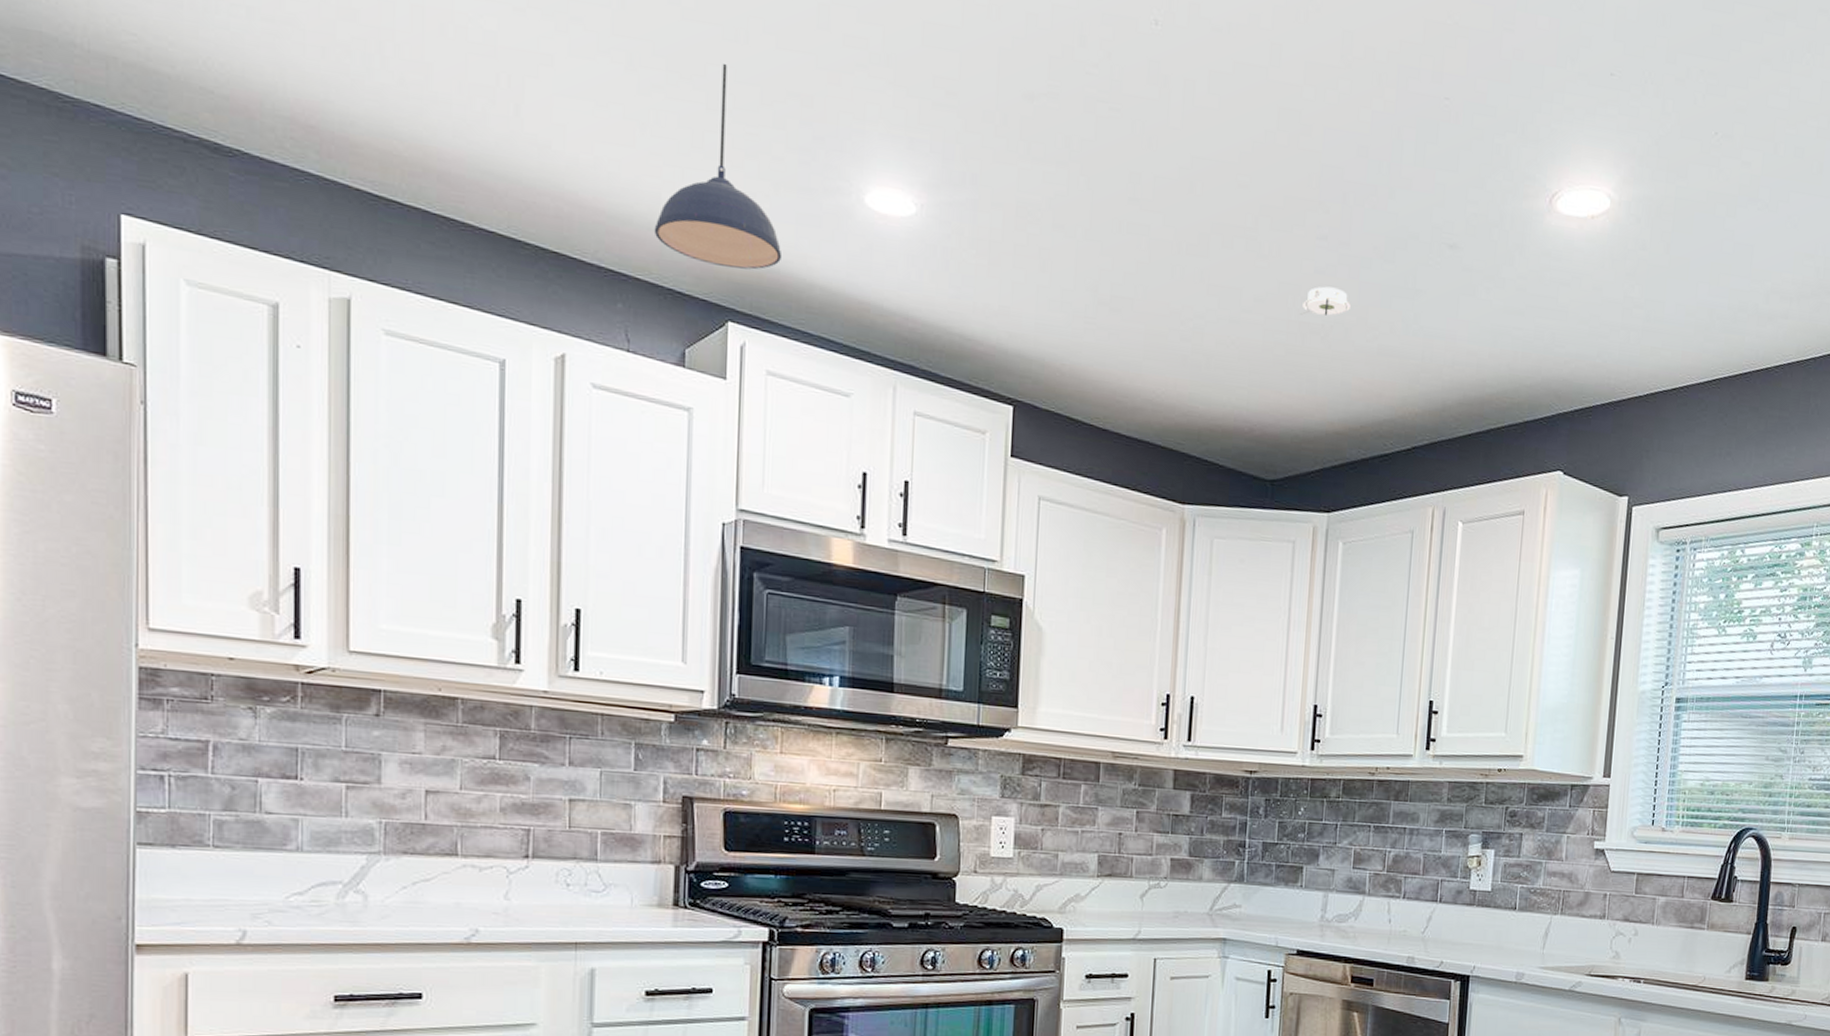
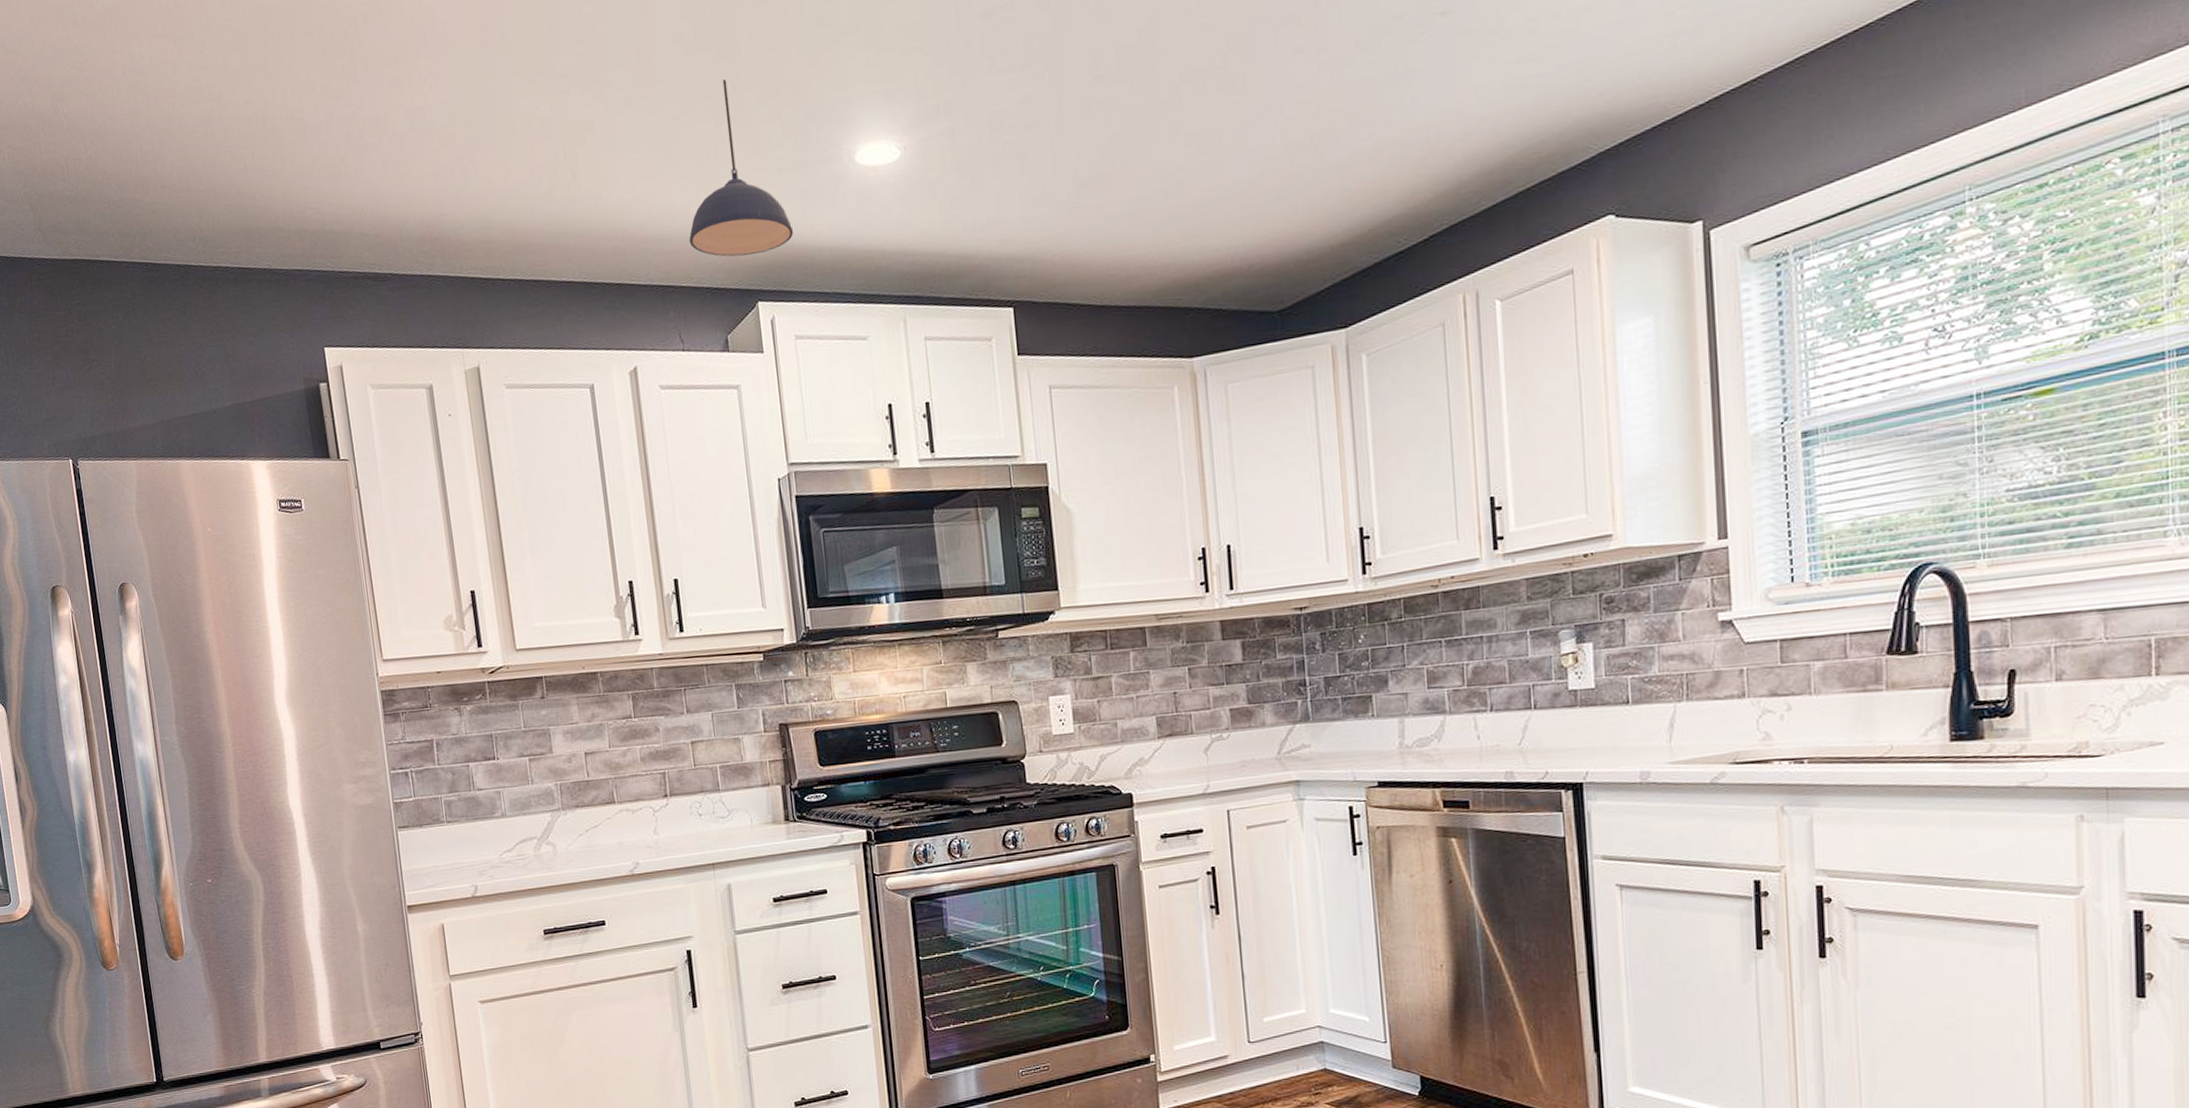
smoke detector: present [1301,286,1352,316] -> none [1286,97,1340,136]

